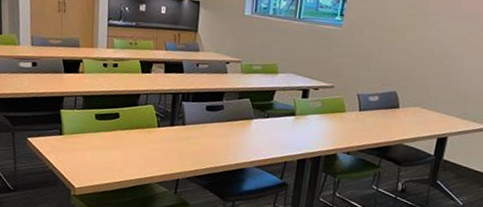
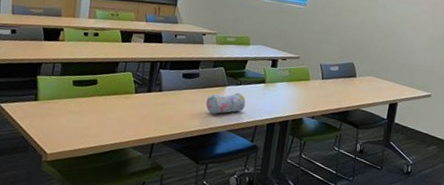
pencil case: none [231,126,274,149] -> present [206,92,246,114]

